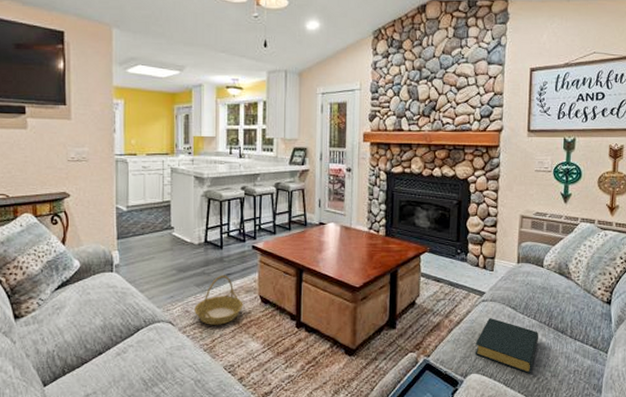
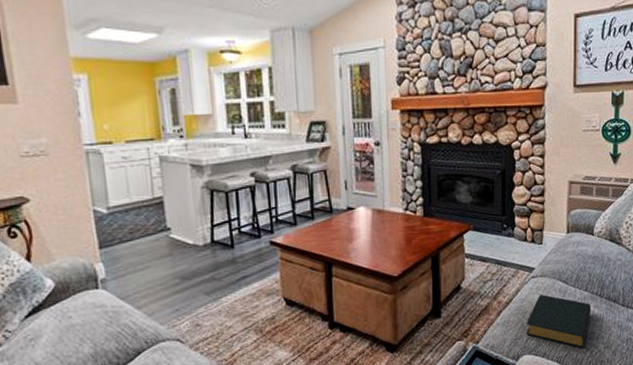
basket: present [195,275,243,325] -> none [206,278,265,338]

